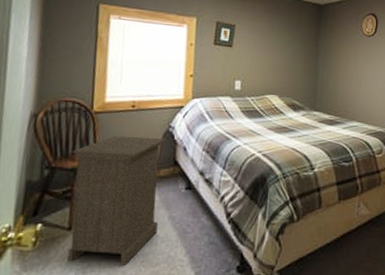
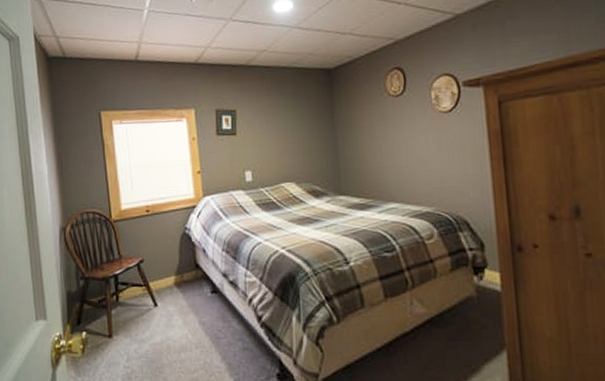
nightstand: present [67,135,166,265] -> none [101,241,190,372]

